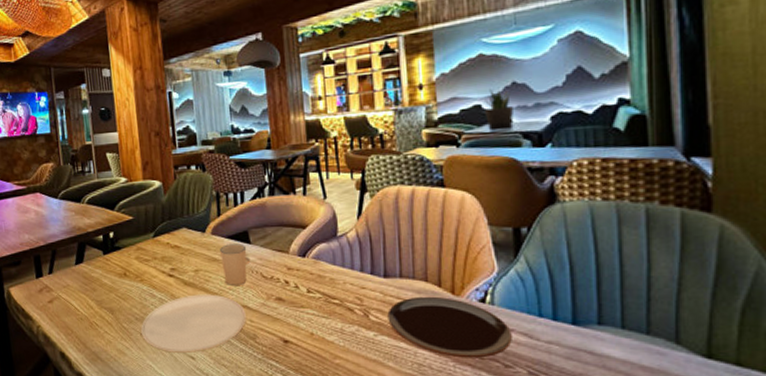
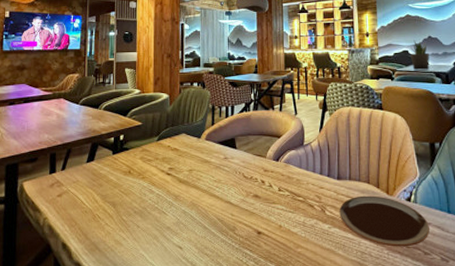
plate: present [141,294,246,354] -> none [138,191,228,244]
cup: present [220,244,251,285] -> none [211,148,235,184]

